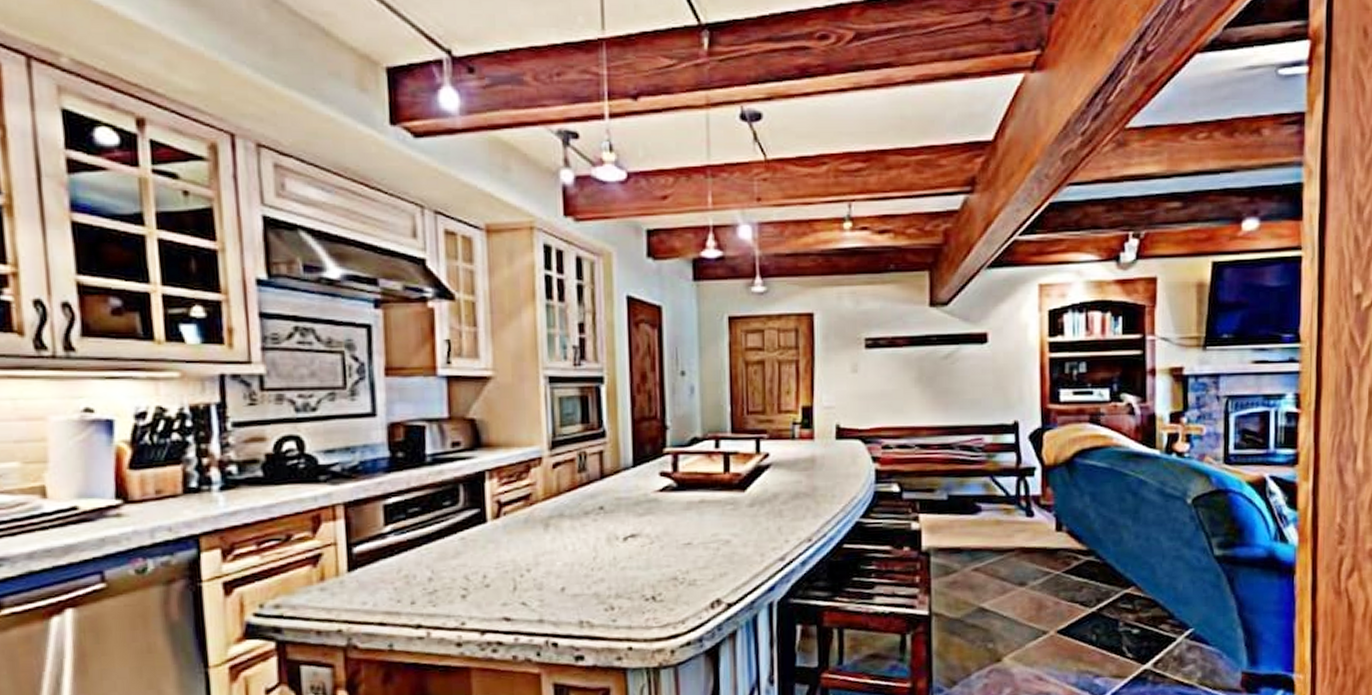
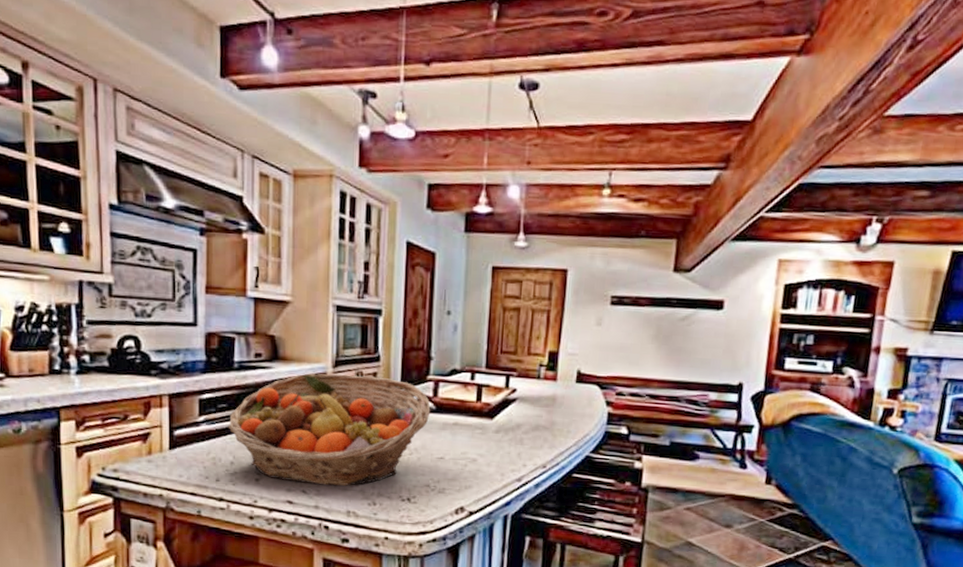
fruit basket: none [422,455,671,594] -> present [228,373,431,487]

